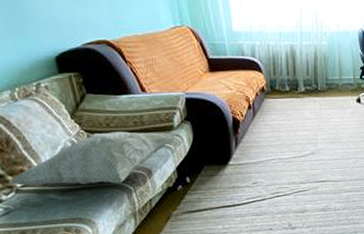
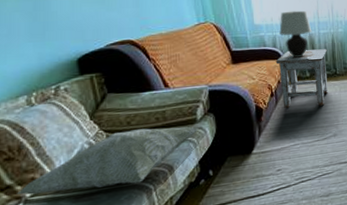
stool: none [254,61,309,122] -> present [275,49,328,108]
table lamp: none [259,18,294,70] -> present [279,10,312,57]

